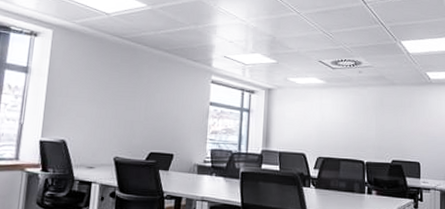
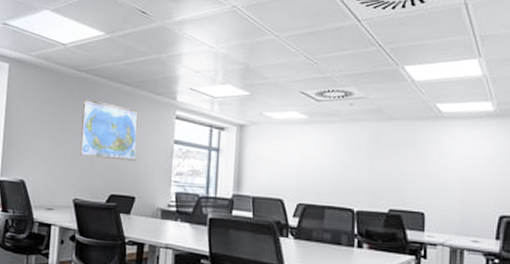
world map: none [121,63,177,121] -> present [80,98,138,161]

